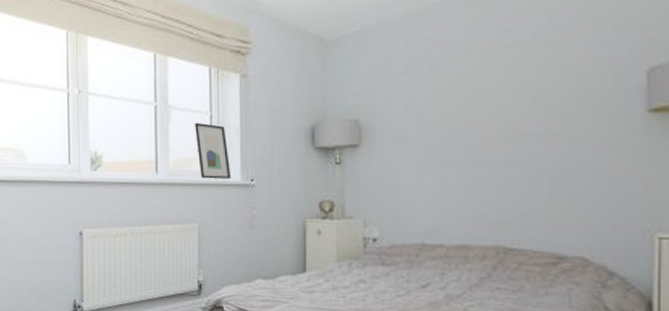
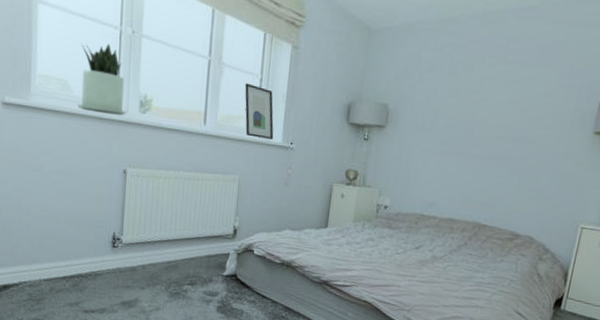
planter: none [33,107,78,177] -> present [77,43,126,116]

